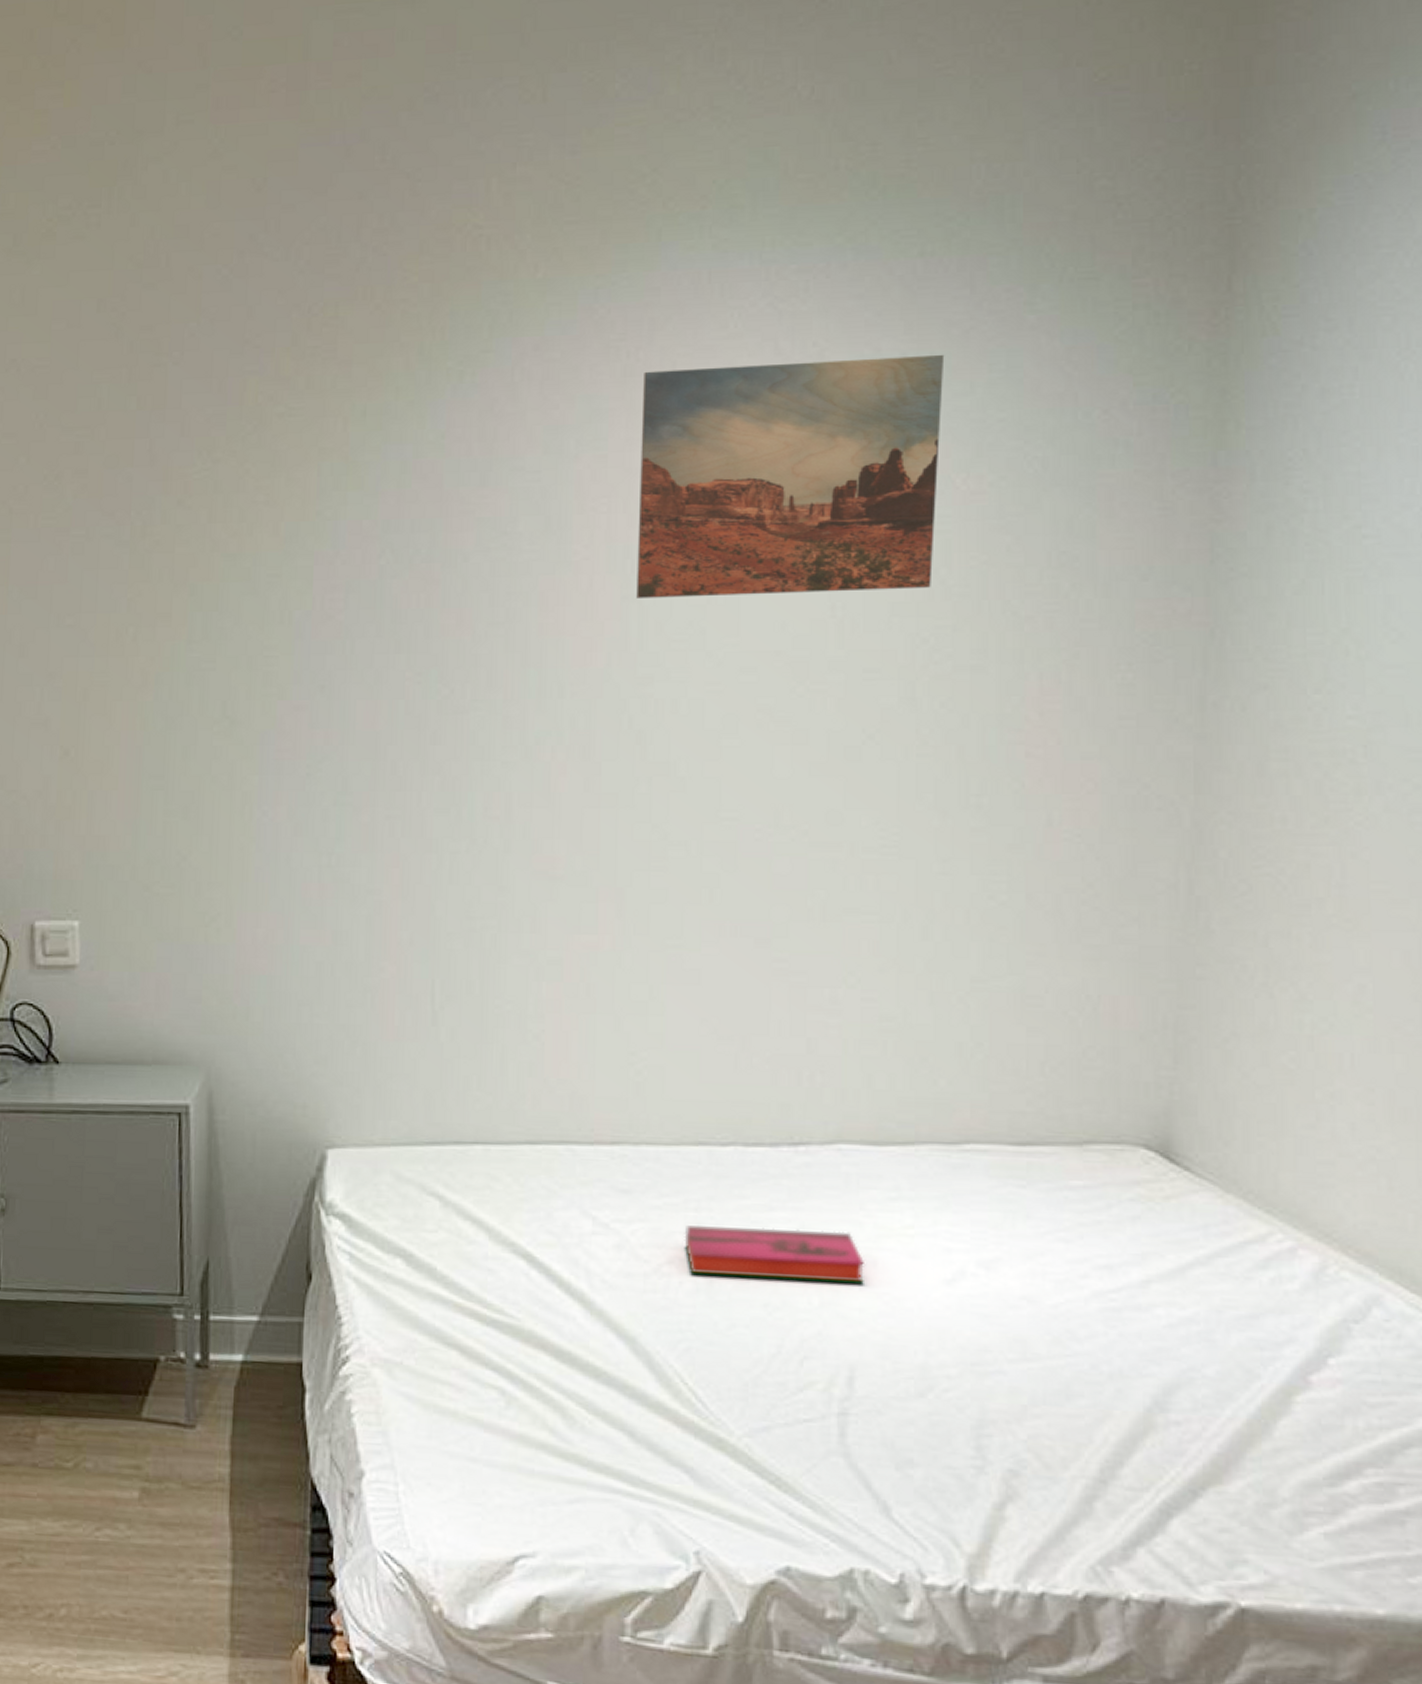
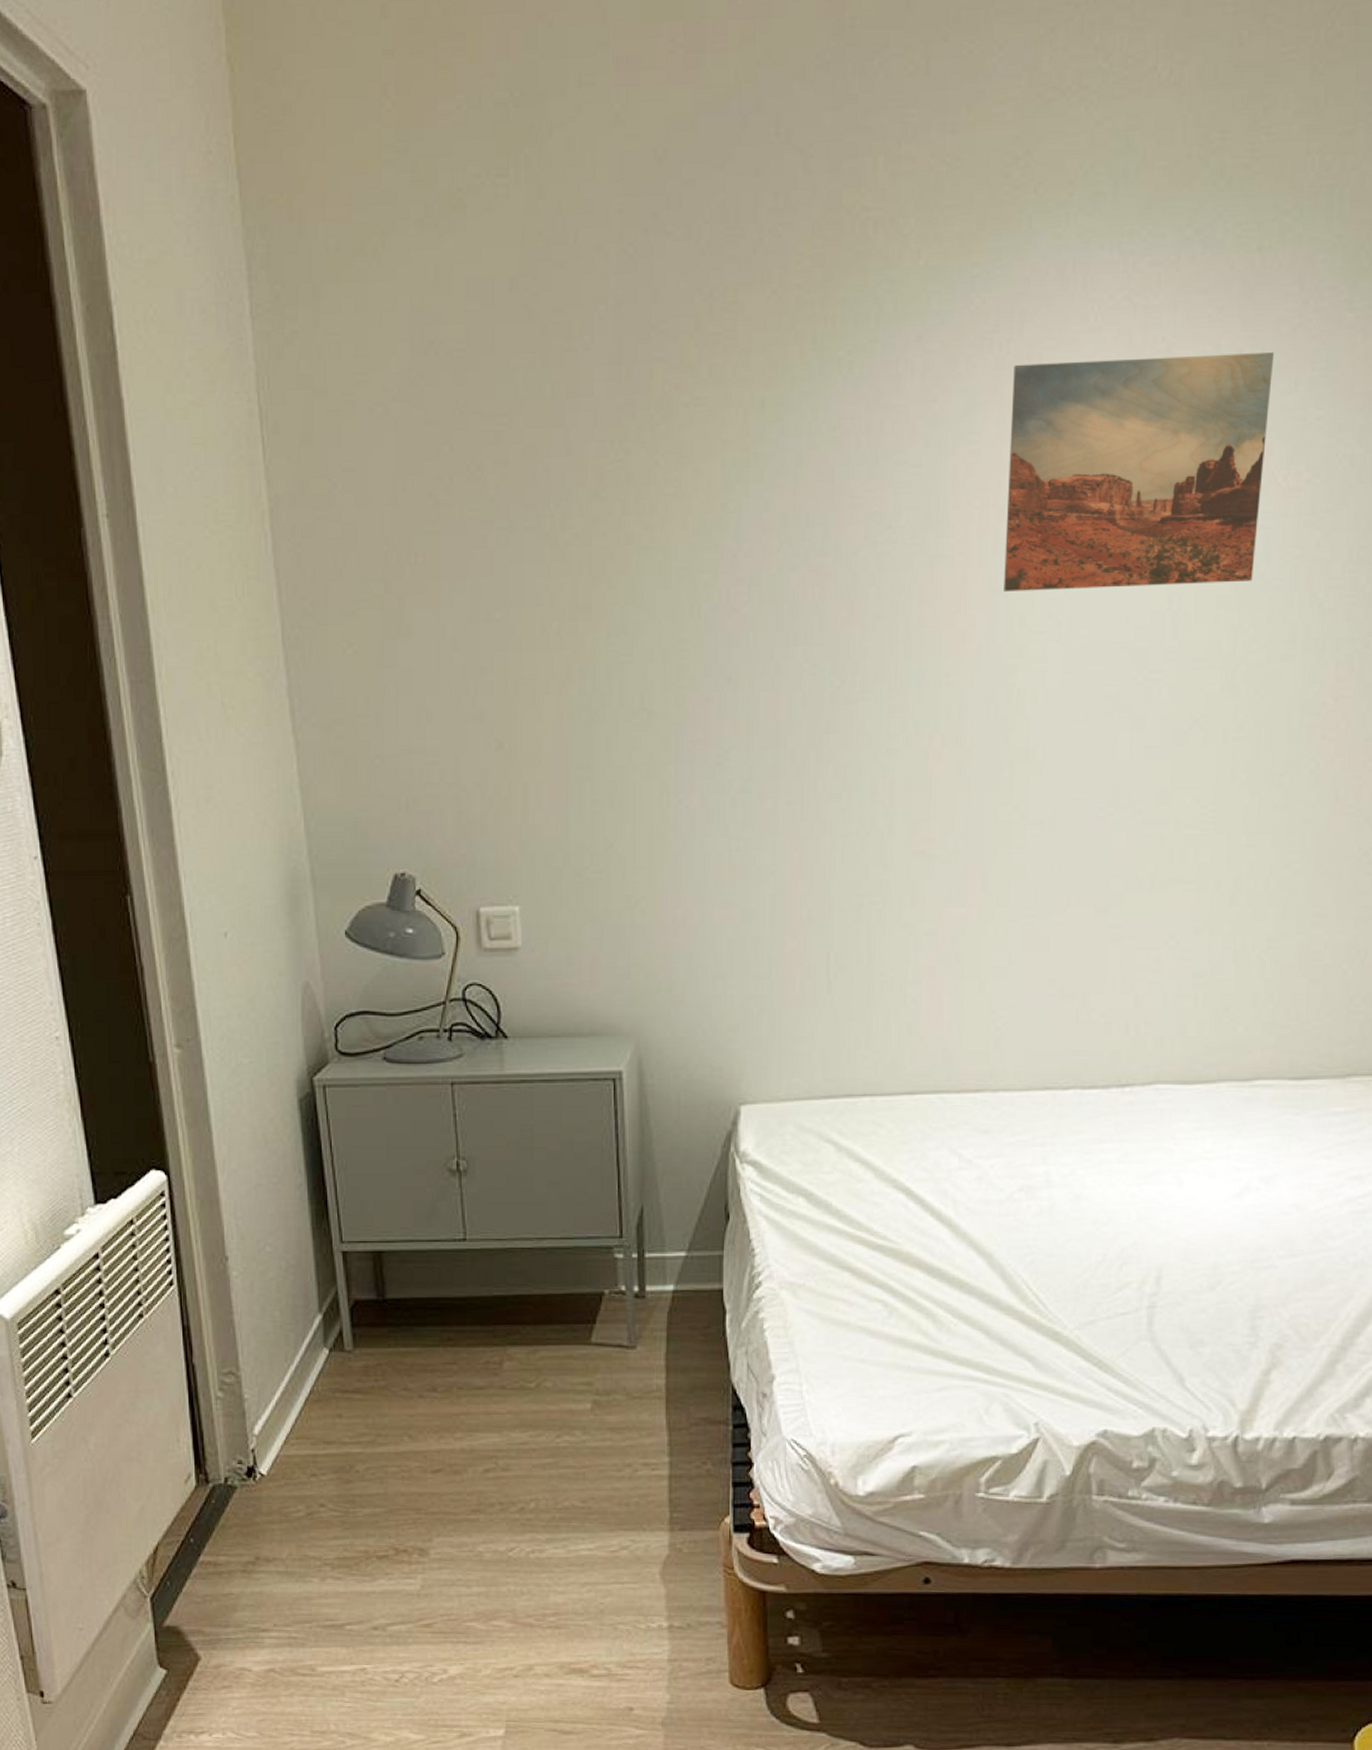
hardback book: present [684,1225,864,1283] -> none [1032,1157,1173,1200]

